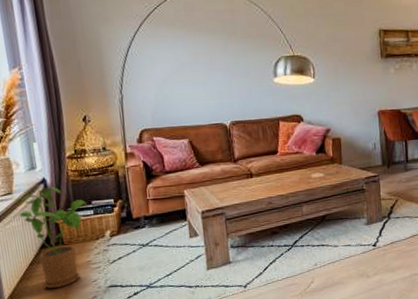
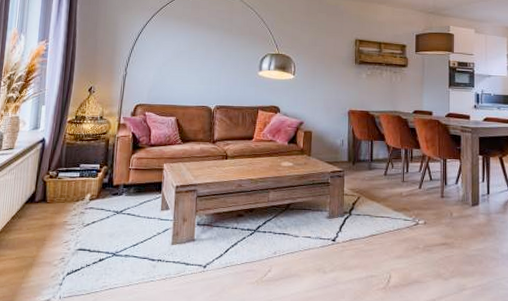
house plant: present [18,187,87,289] -> none [13,147,76,245]

